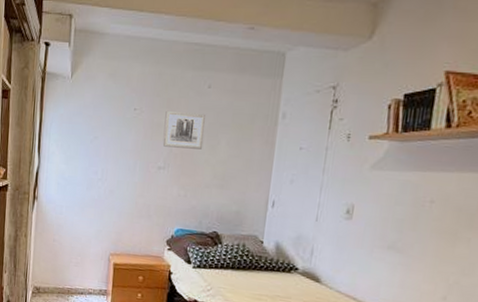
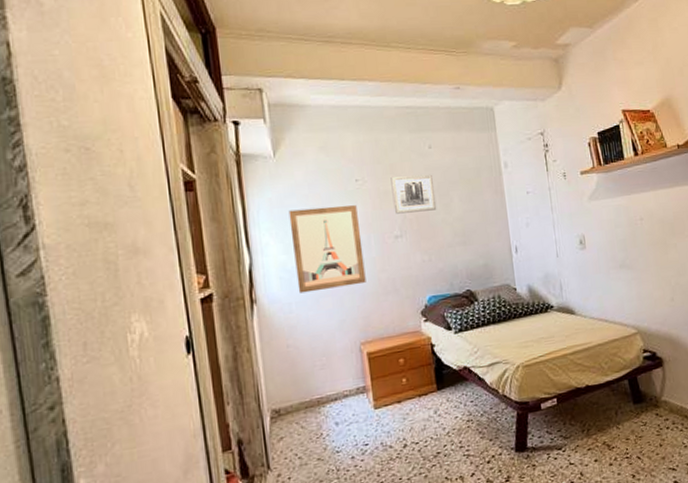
wall art: none [70,127,131,203] -> present [288,205,366,294]

